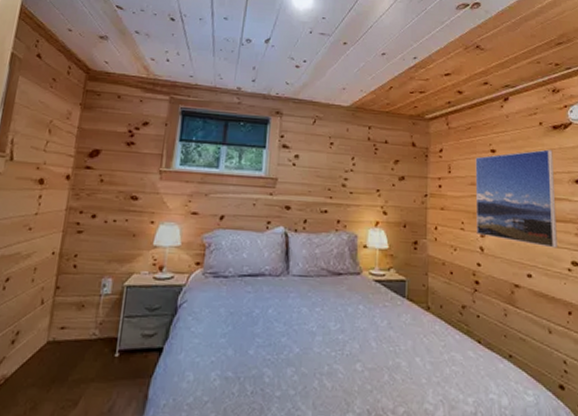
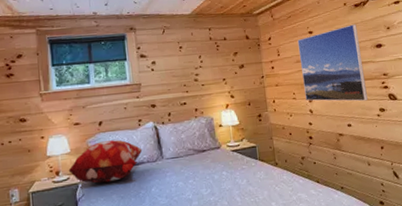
decorative pillow: none [174,239,266,291] -> present [68,139,143,183]

